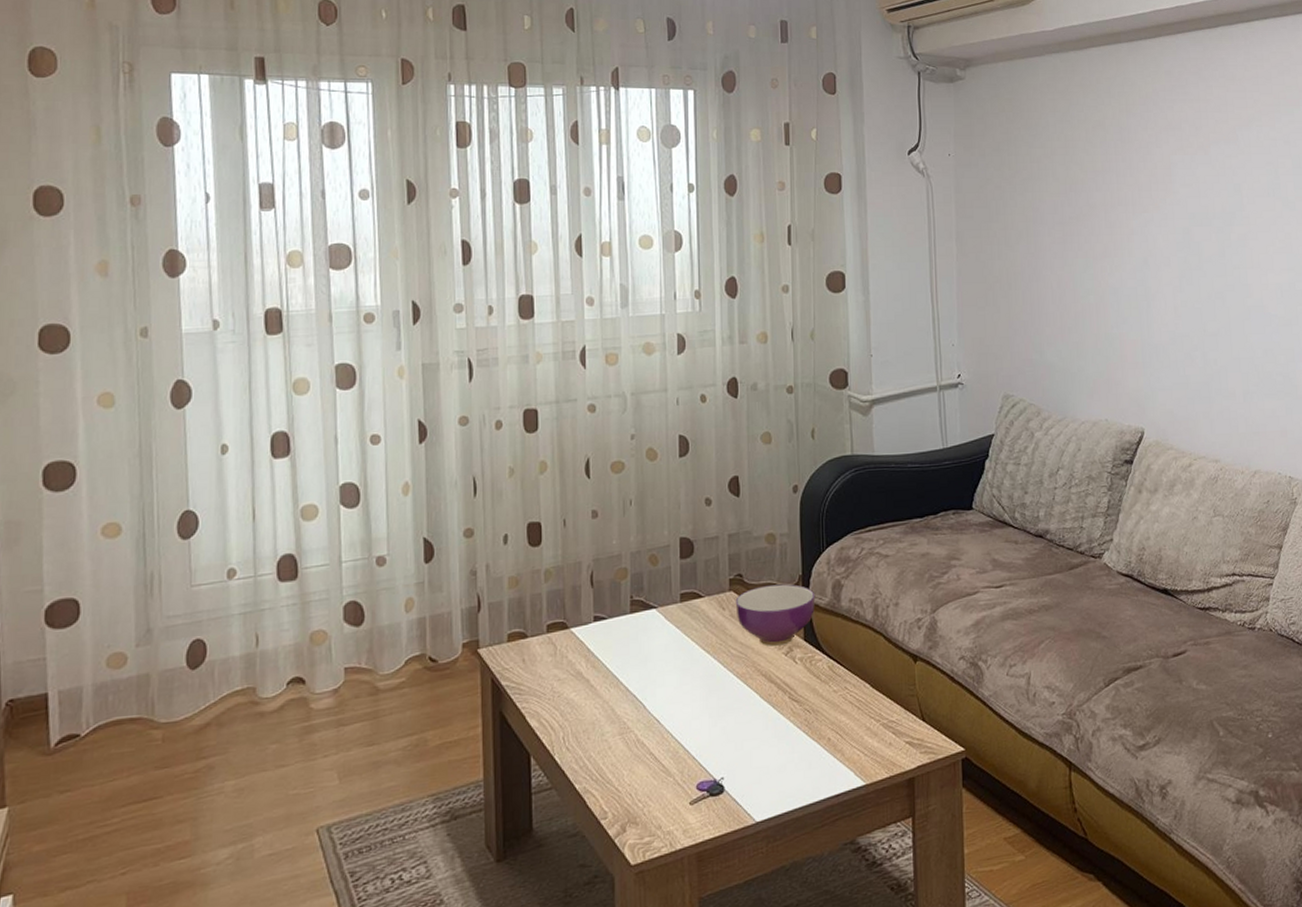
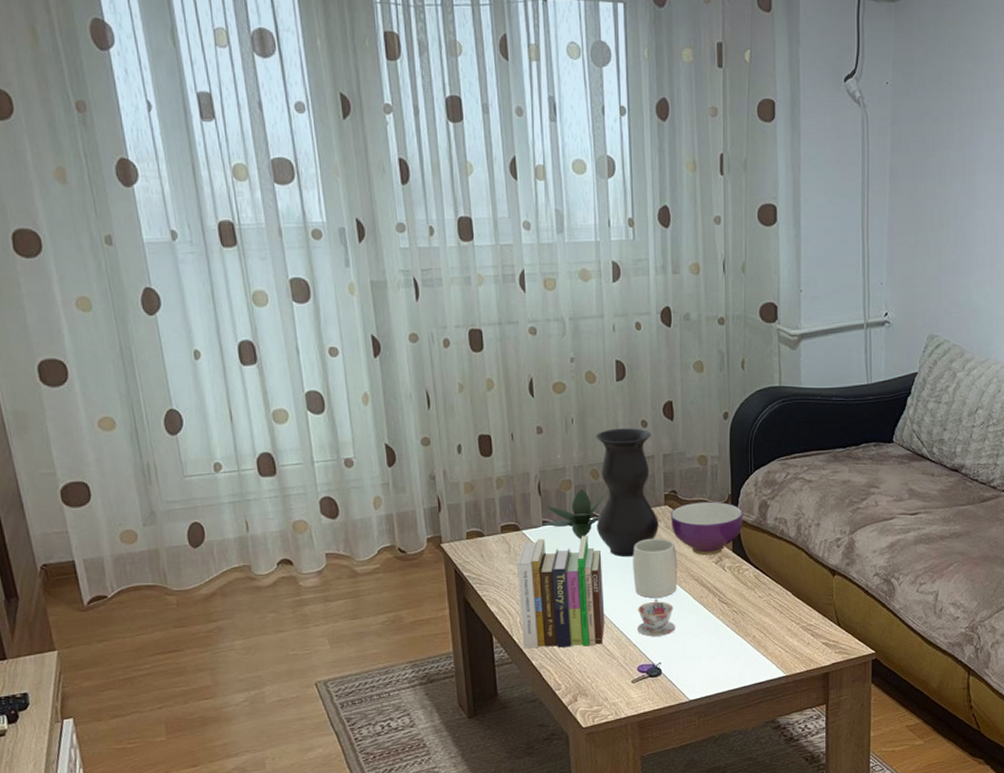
books: none [563,630,661,770] -> present [517,535,605,649]
plant: none [593,578,665,636] -> present [542,489,606,540]
vase: none [654,507,723,653] -> present [595,428,659,556]
mug: none [693,628,743,700] -> present [633,538,678,598]
teacup: none [697,700,740,747] -> present [637,598,675,637]

